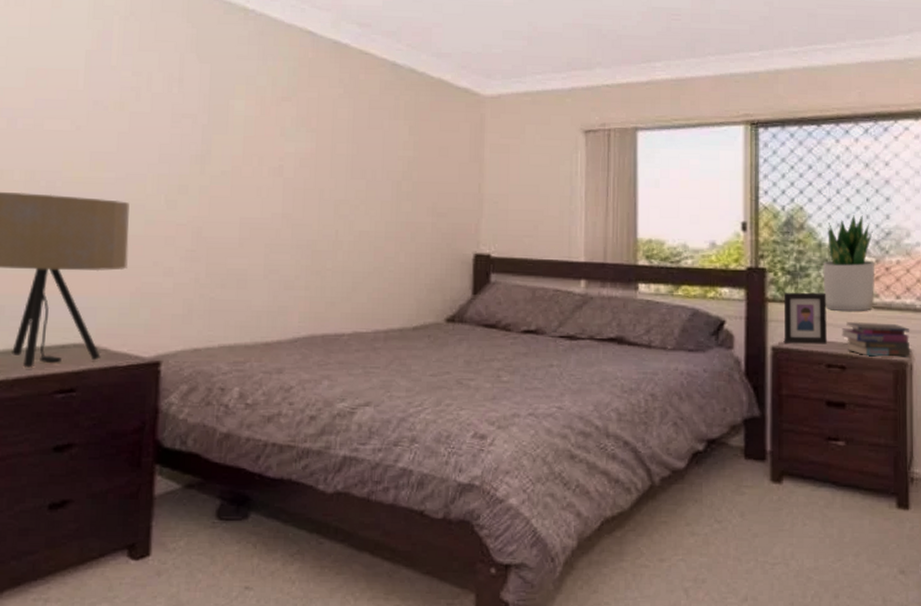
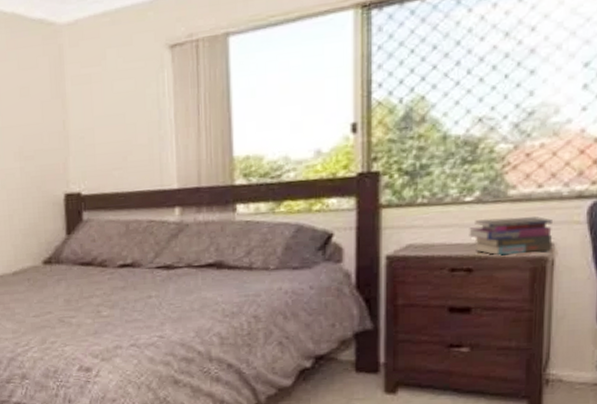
picture frame: present [783,292,827,344] -> none [400,190,452,251]
planter: present [823,215,875,312] -> none [447,96,512,210]

